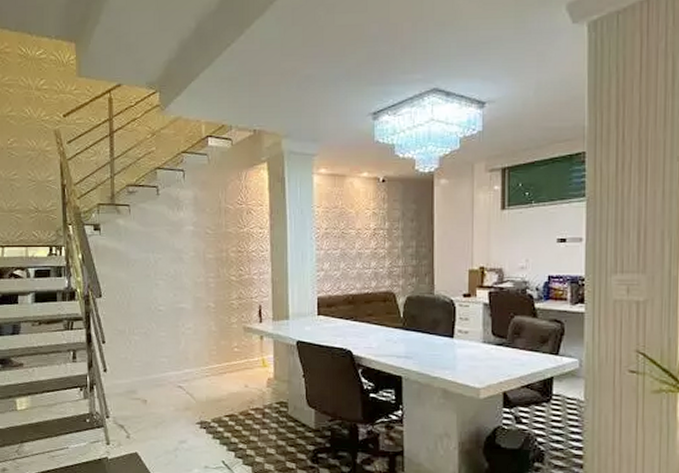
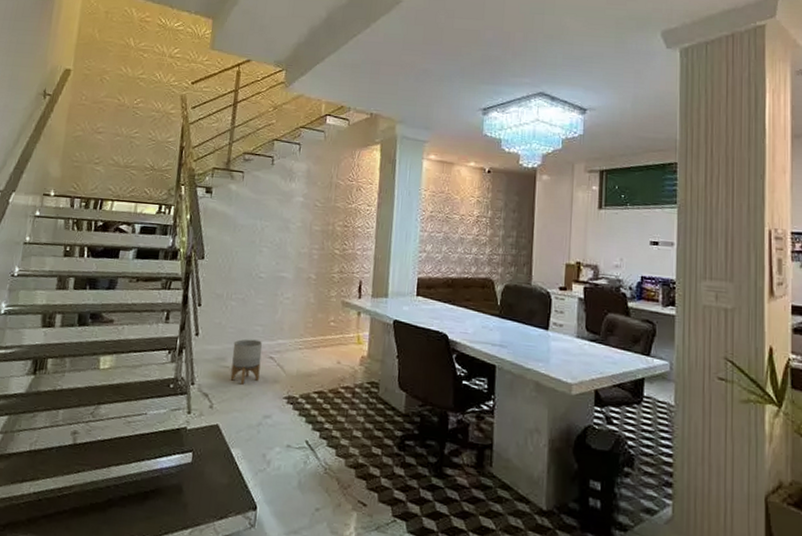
planter: none [142,371,170,414] -> present [230,339,263,385]

